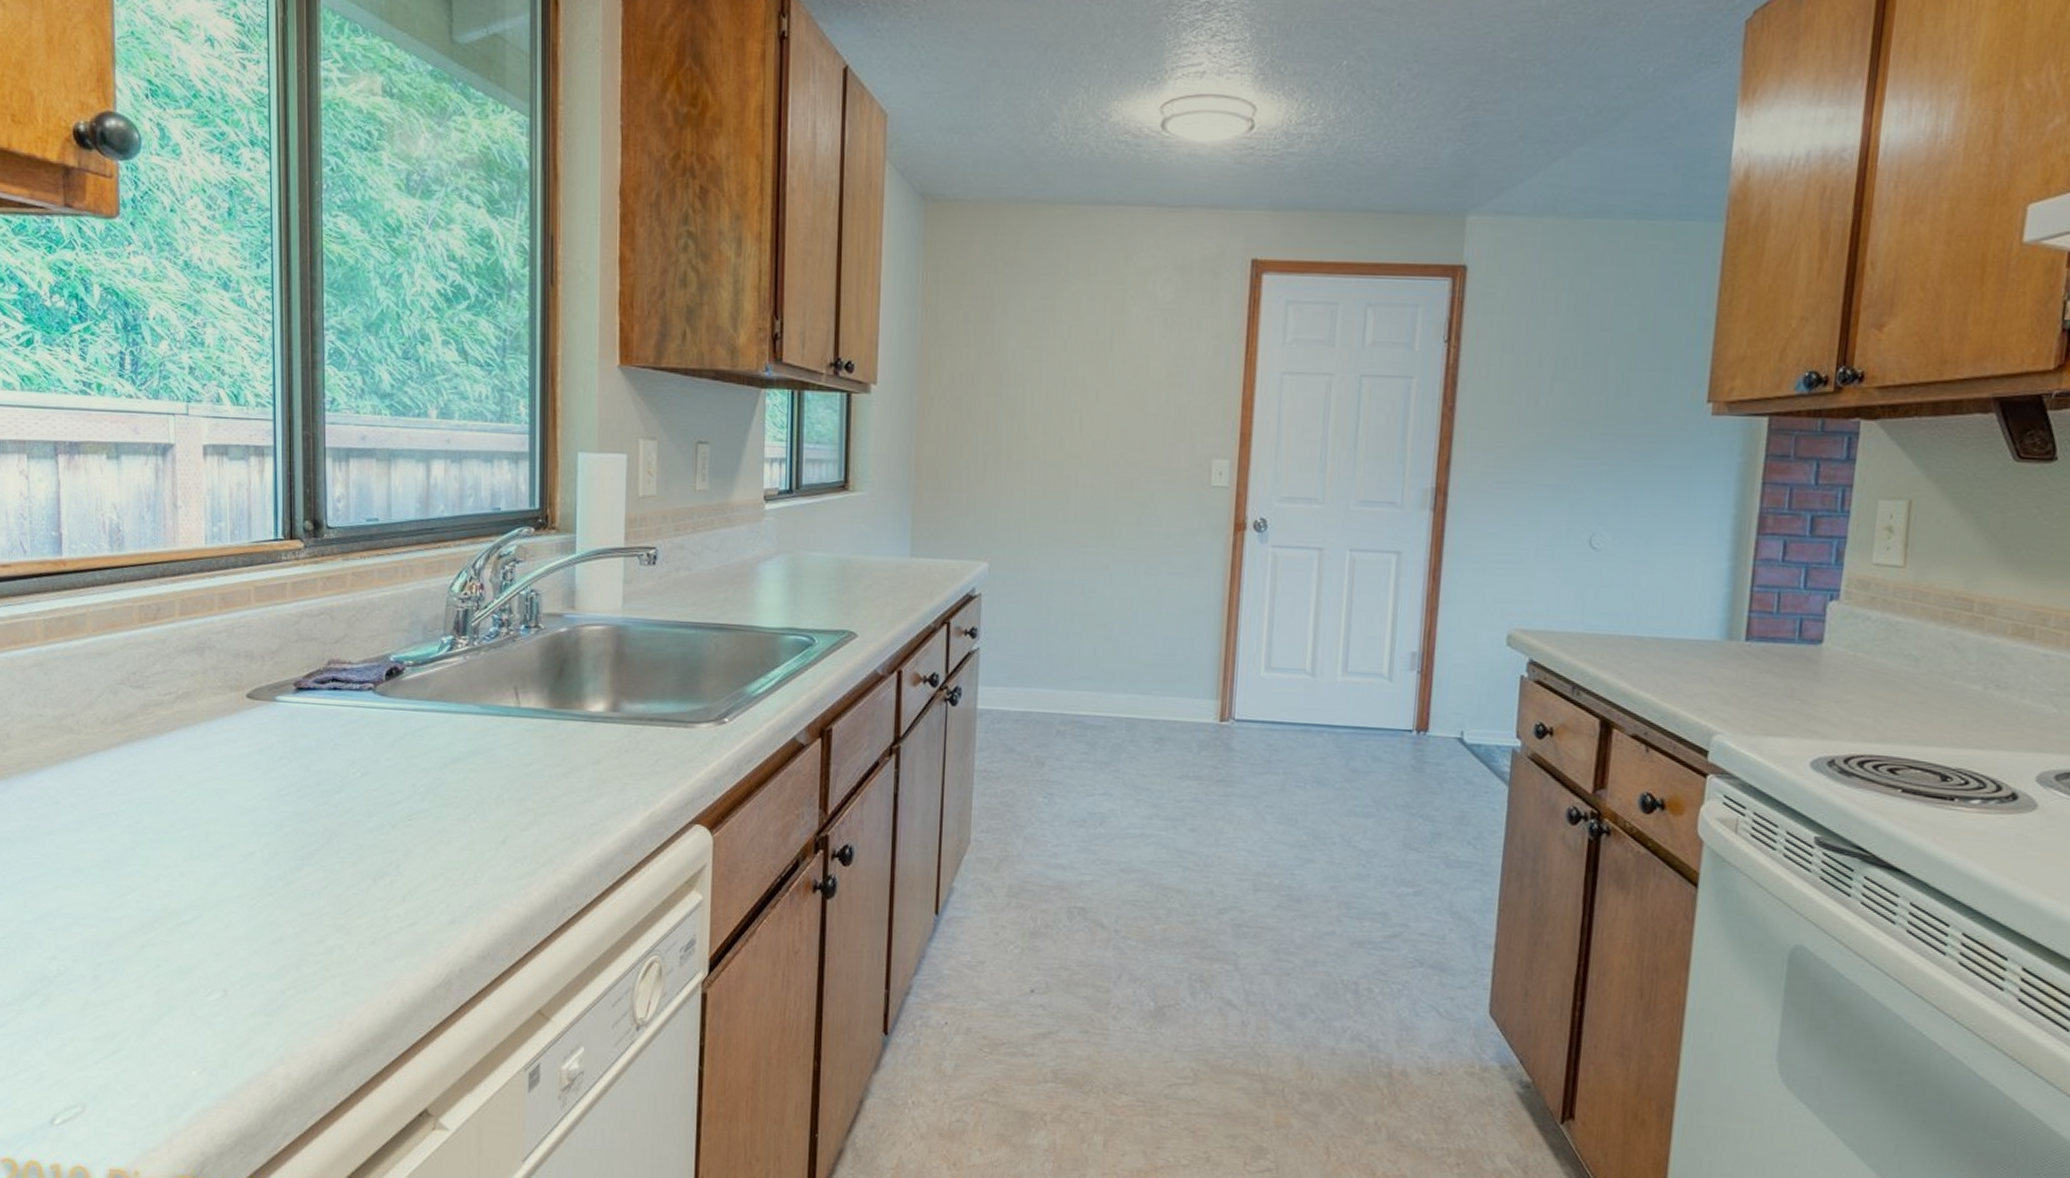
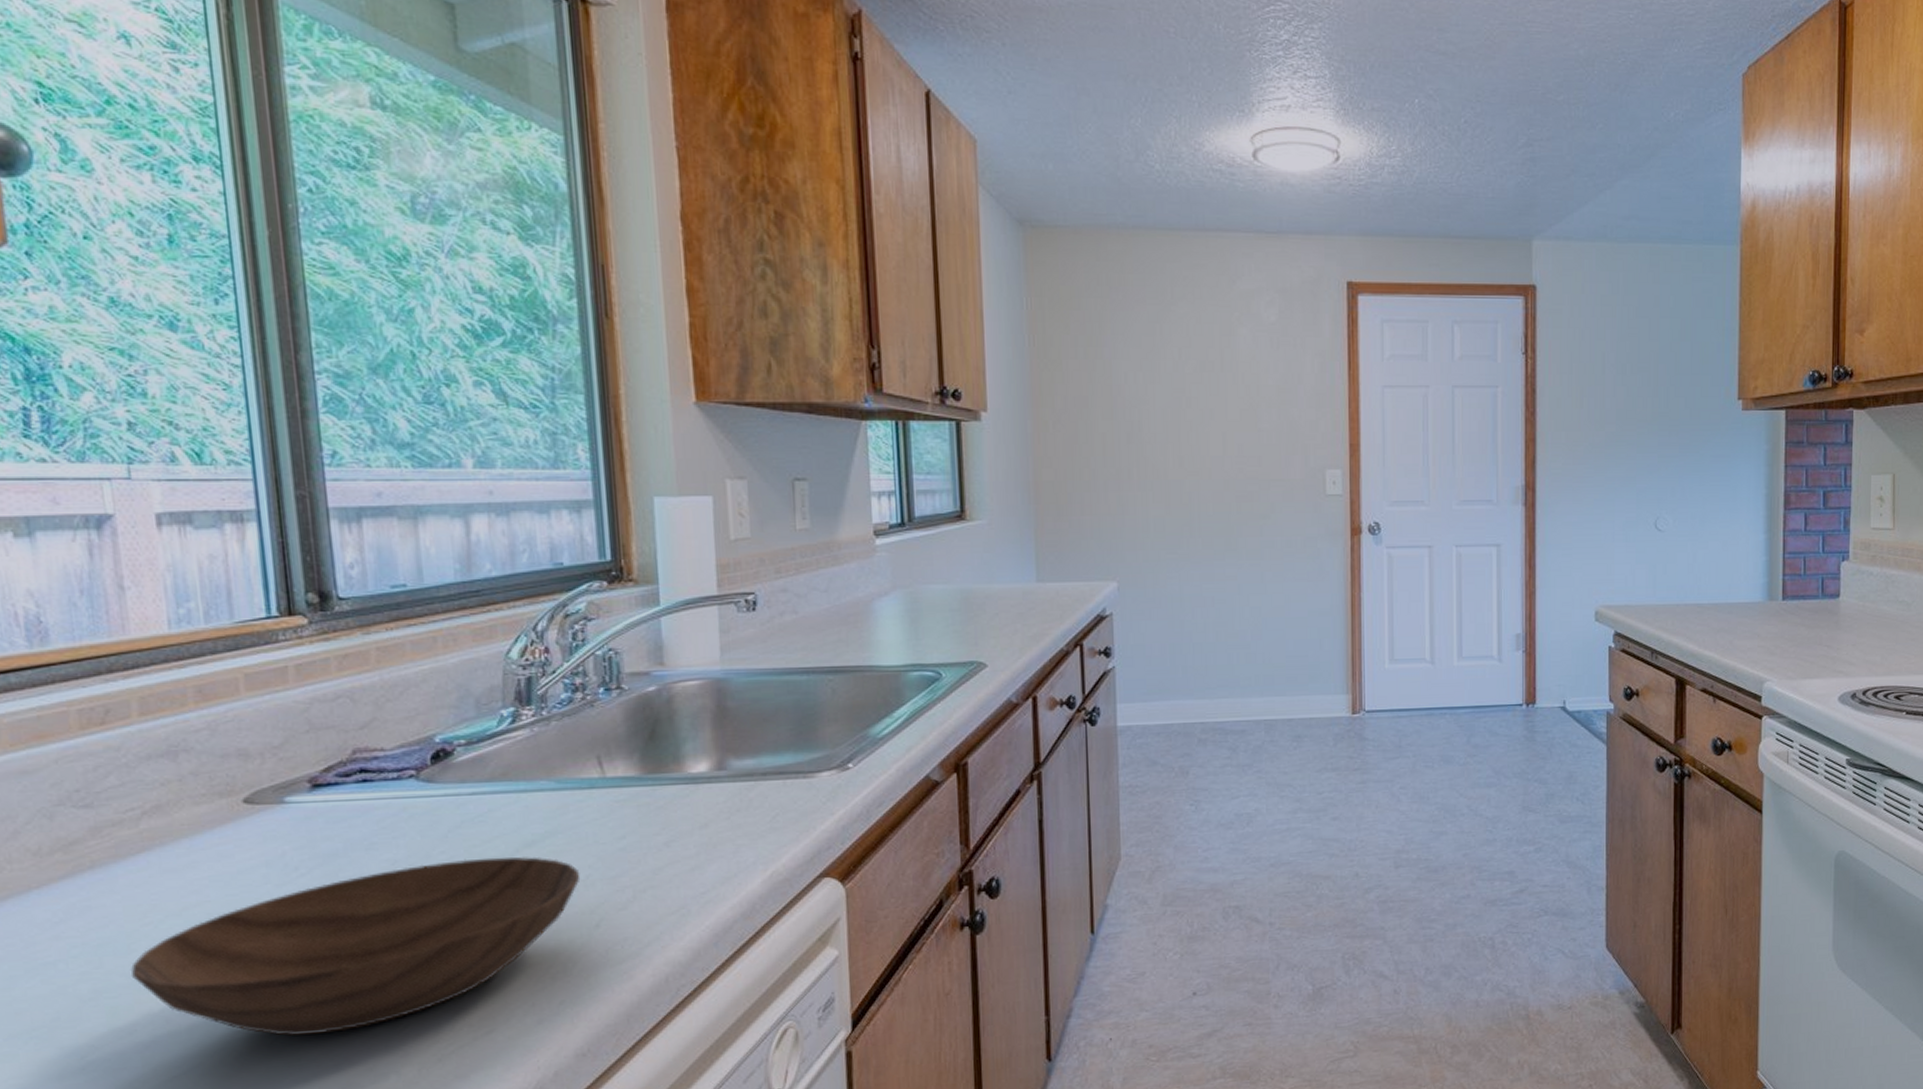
bowl: none [159,767,493,905] -> present [130,856,581,1036]

